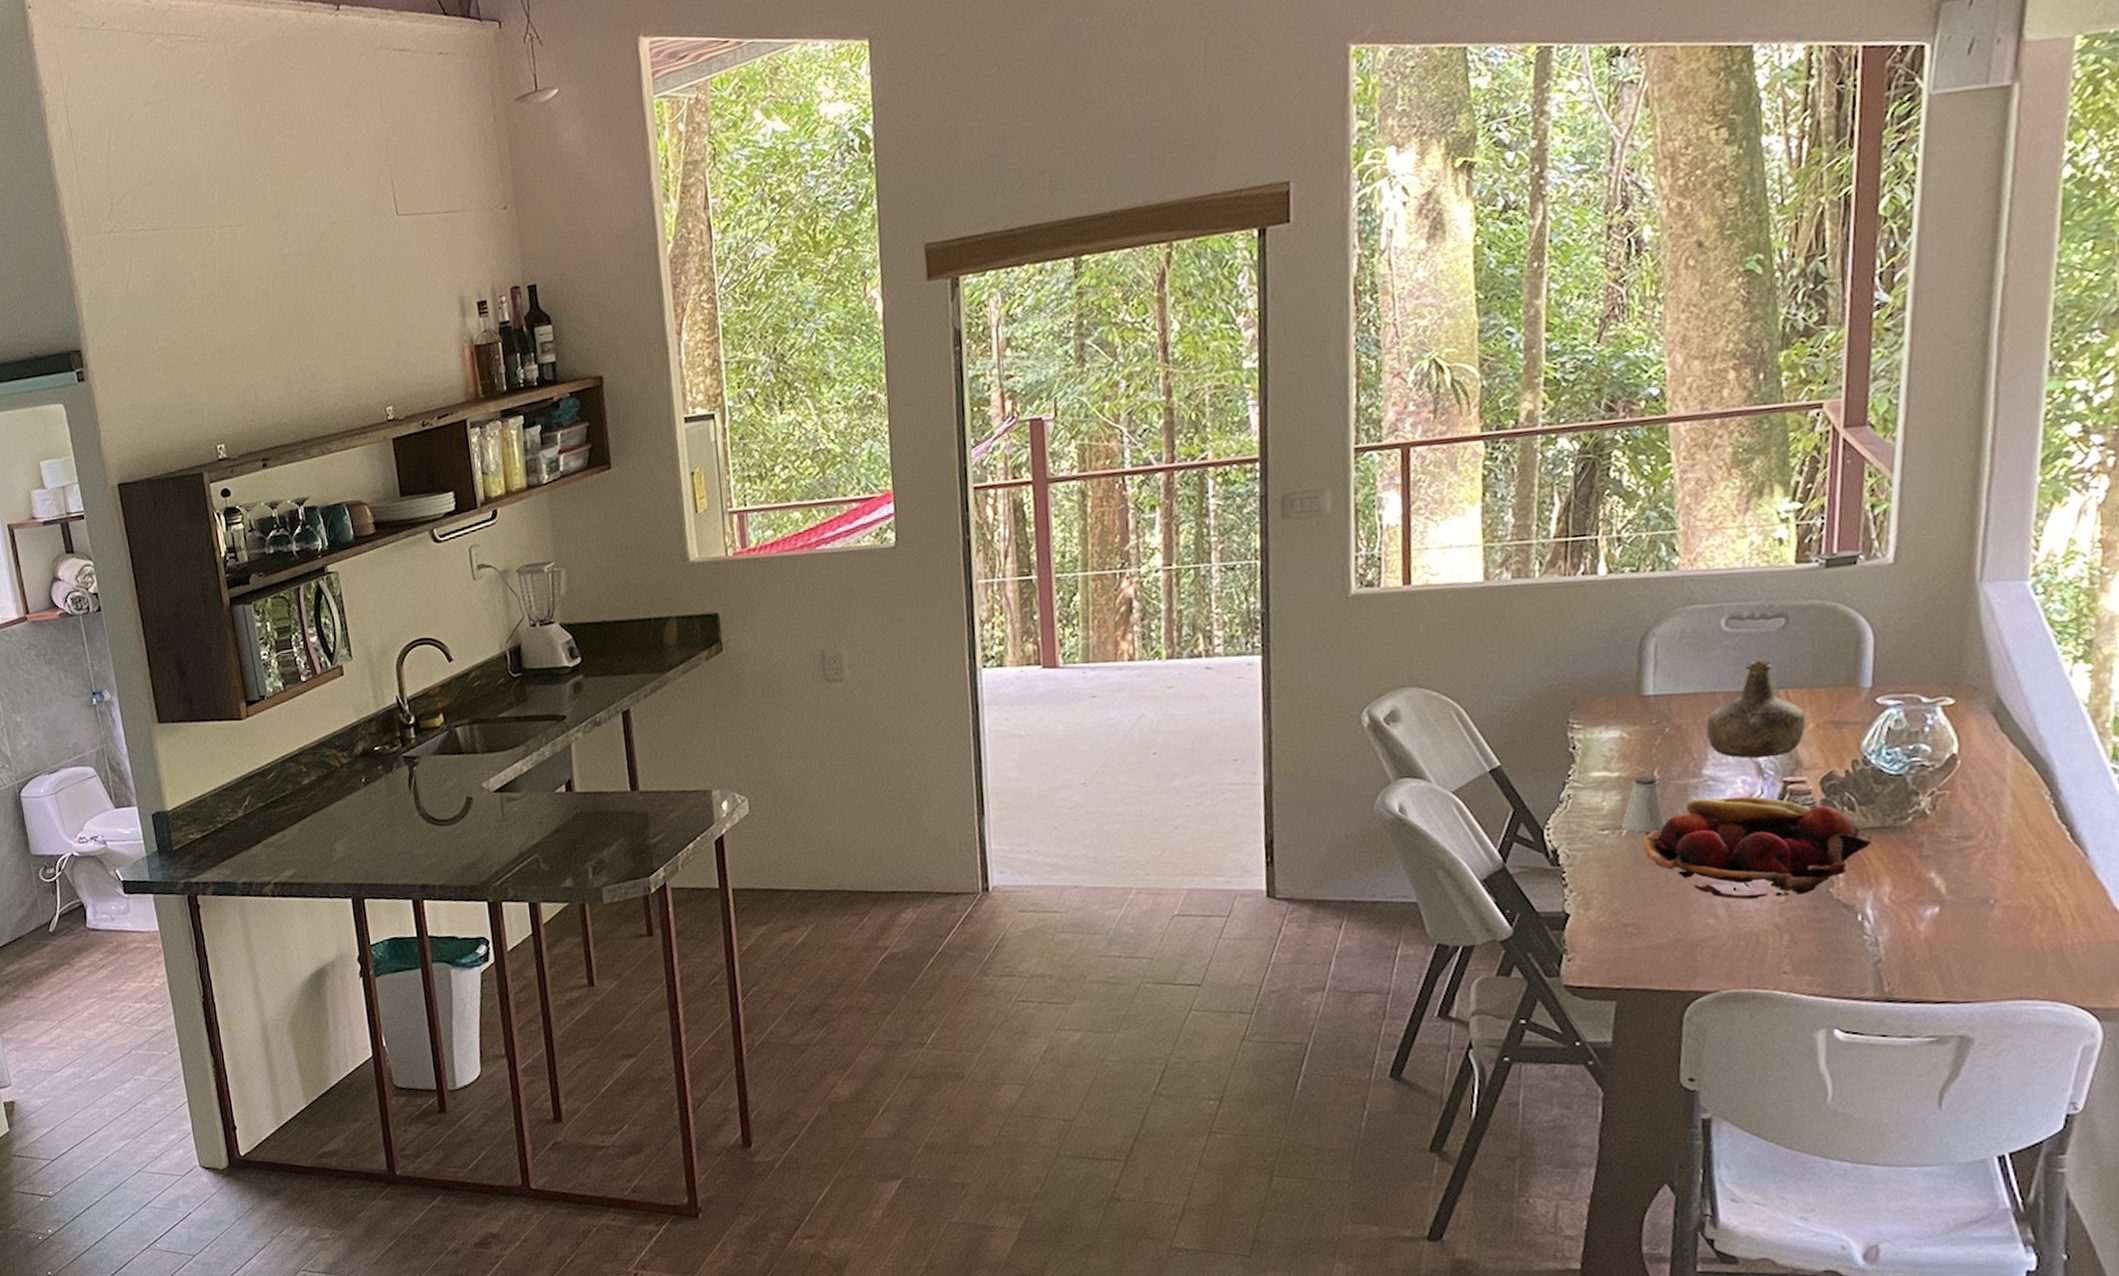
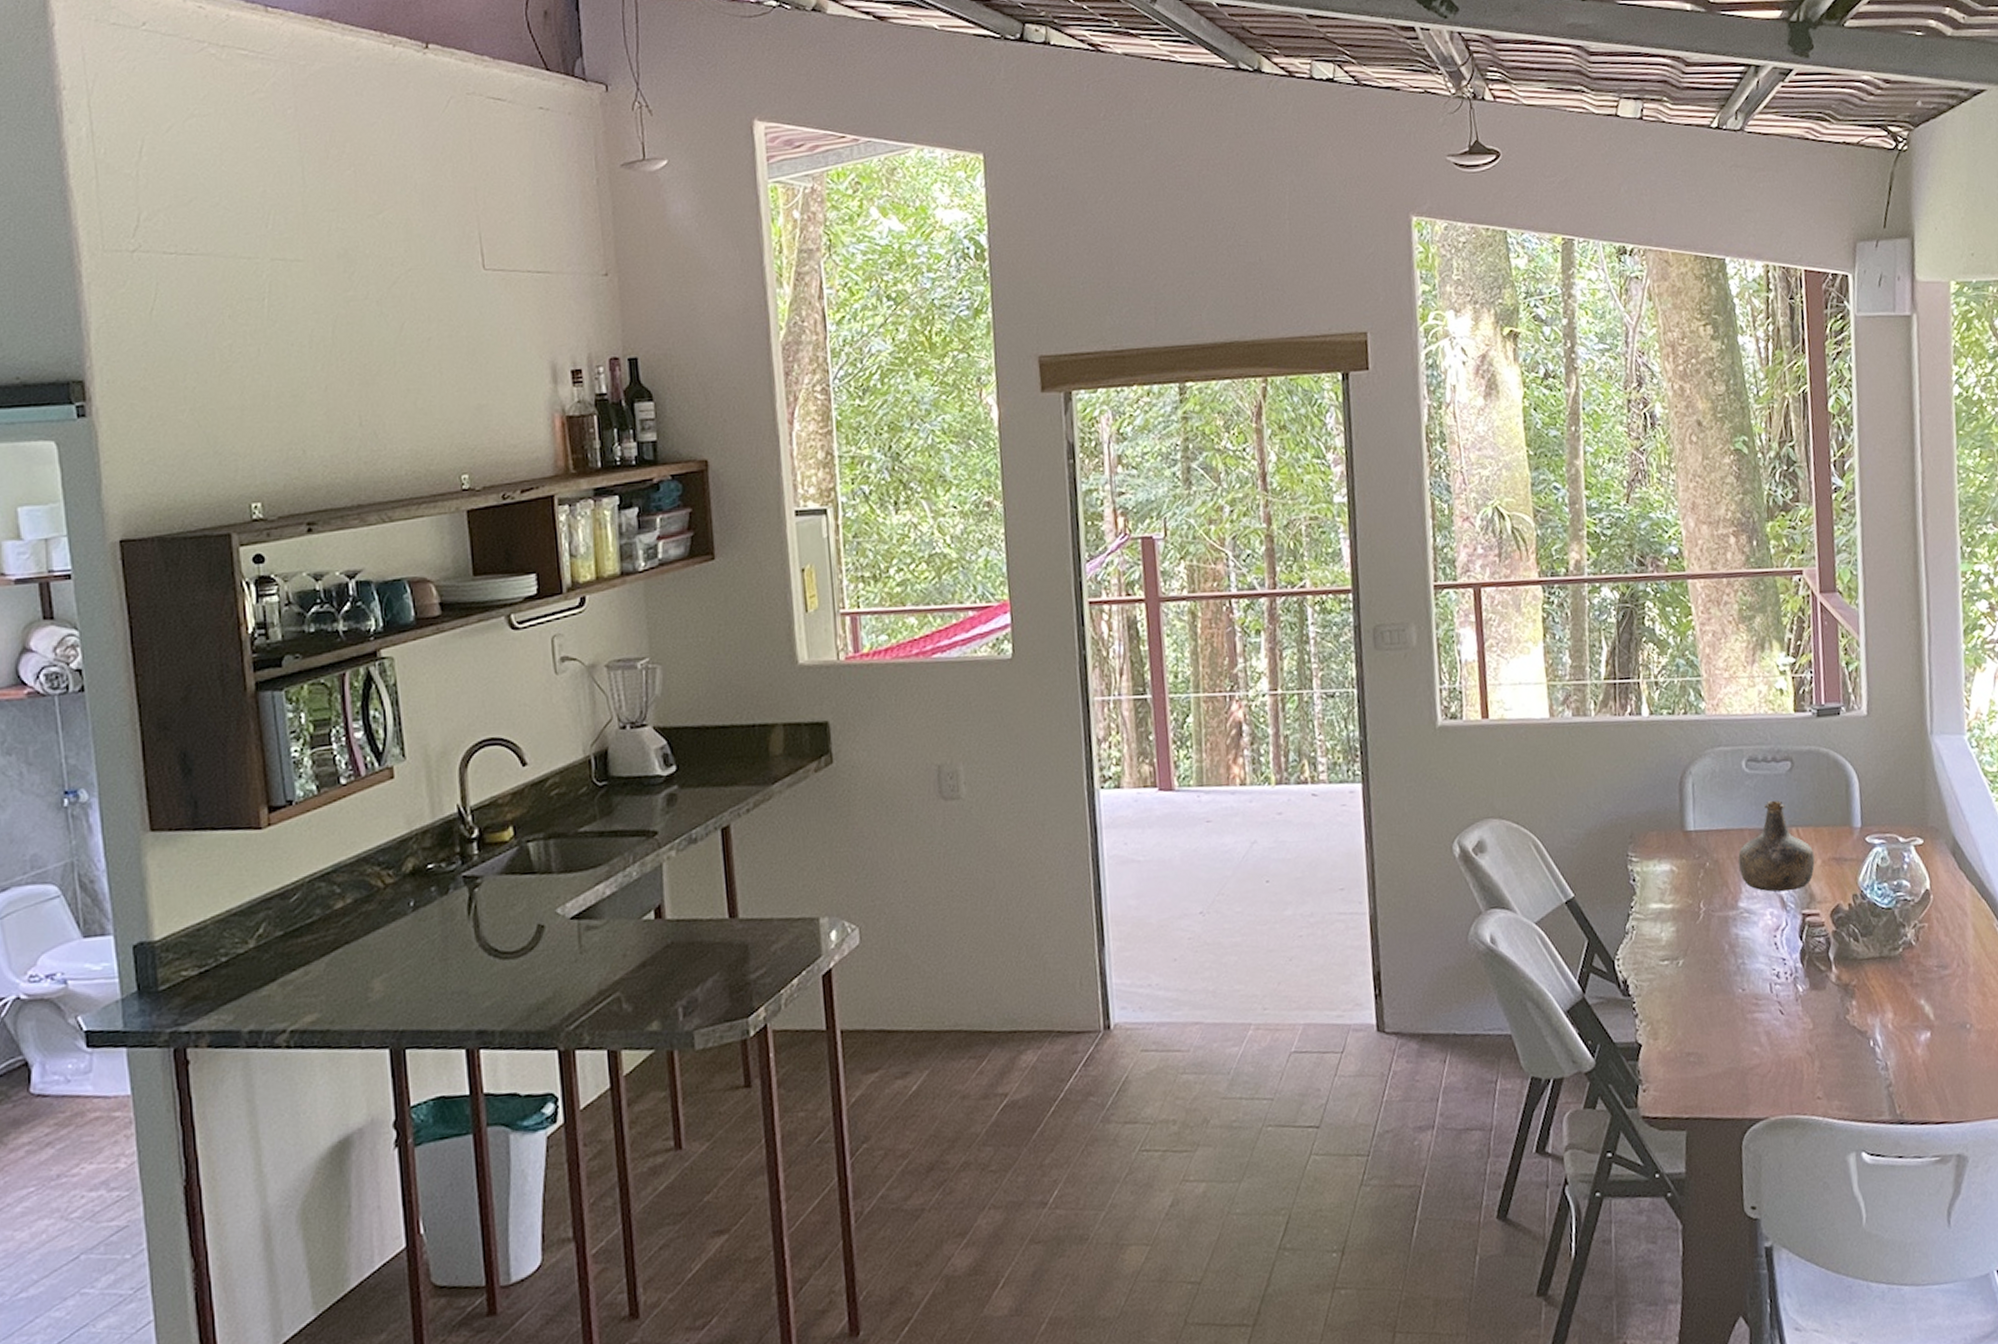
saltshaker: present [1622,776,1666,833] -> none [1678,908,1714,963]
fruit basket: present [1642,796,1873,900] -> none [1696,928,1875,1028]

